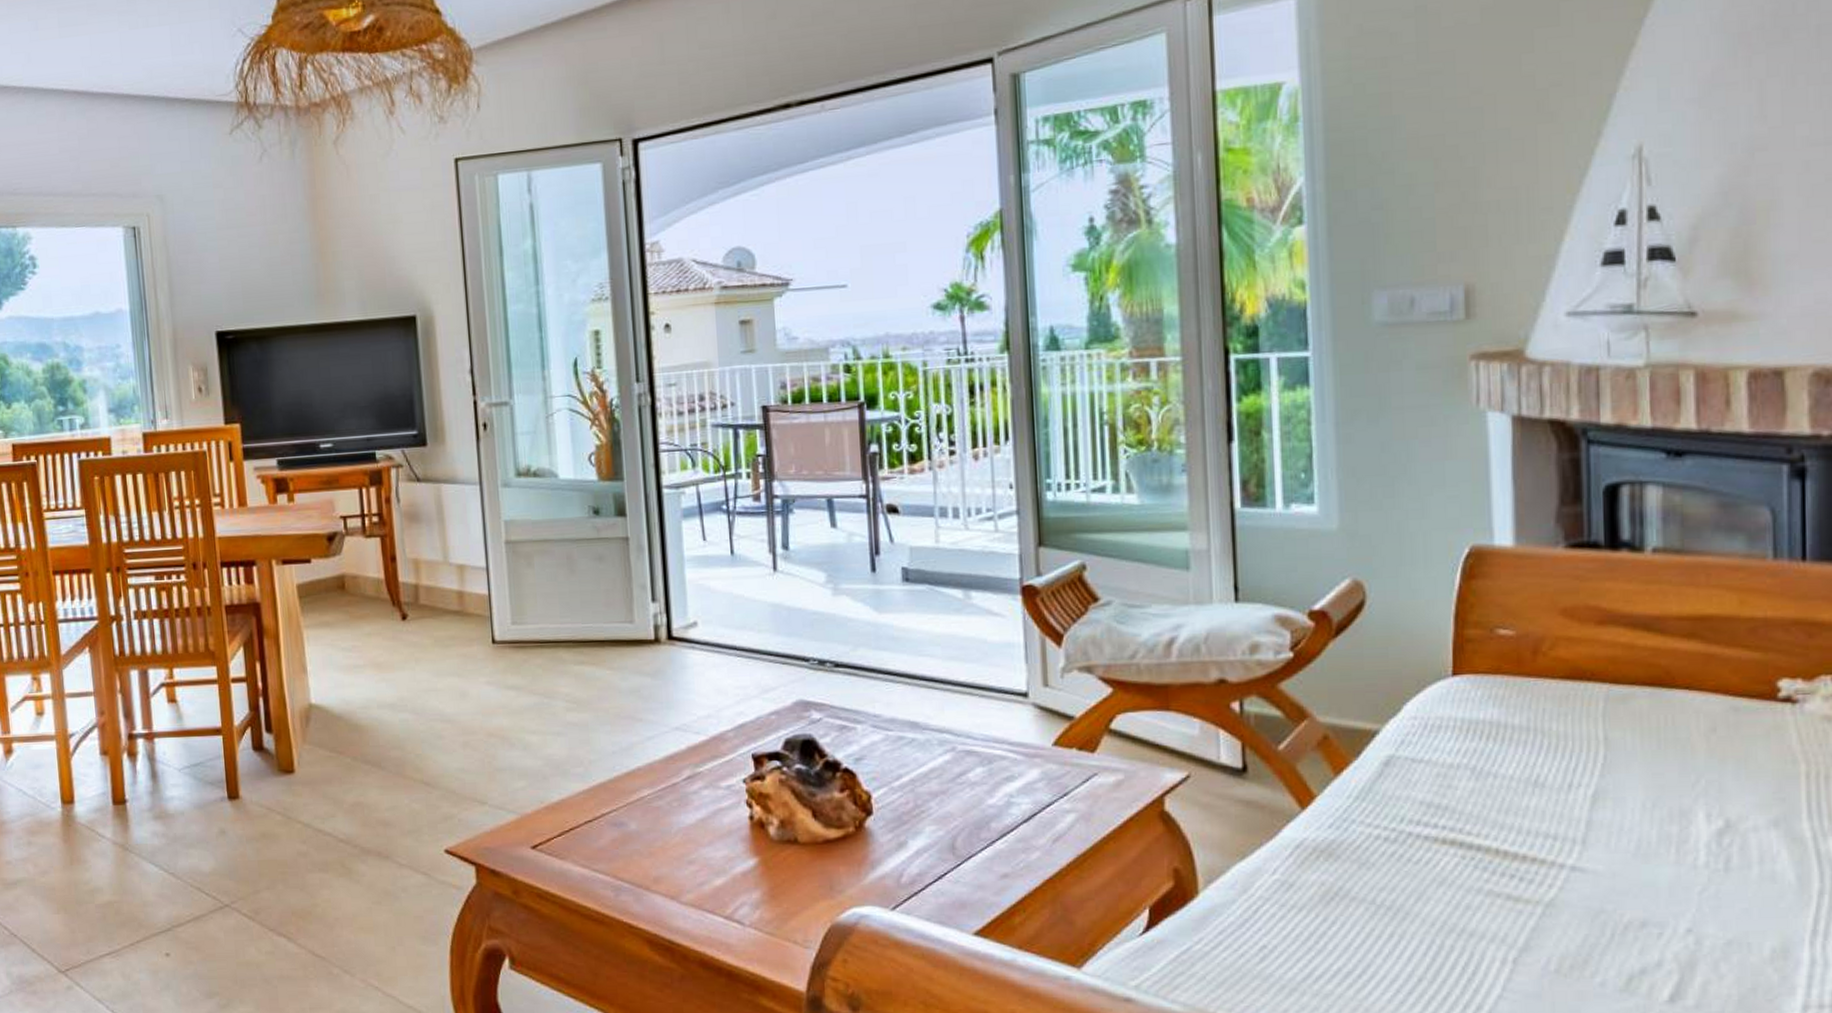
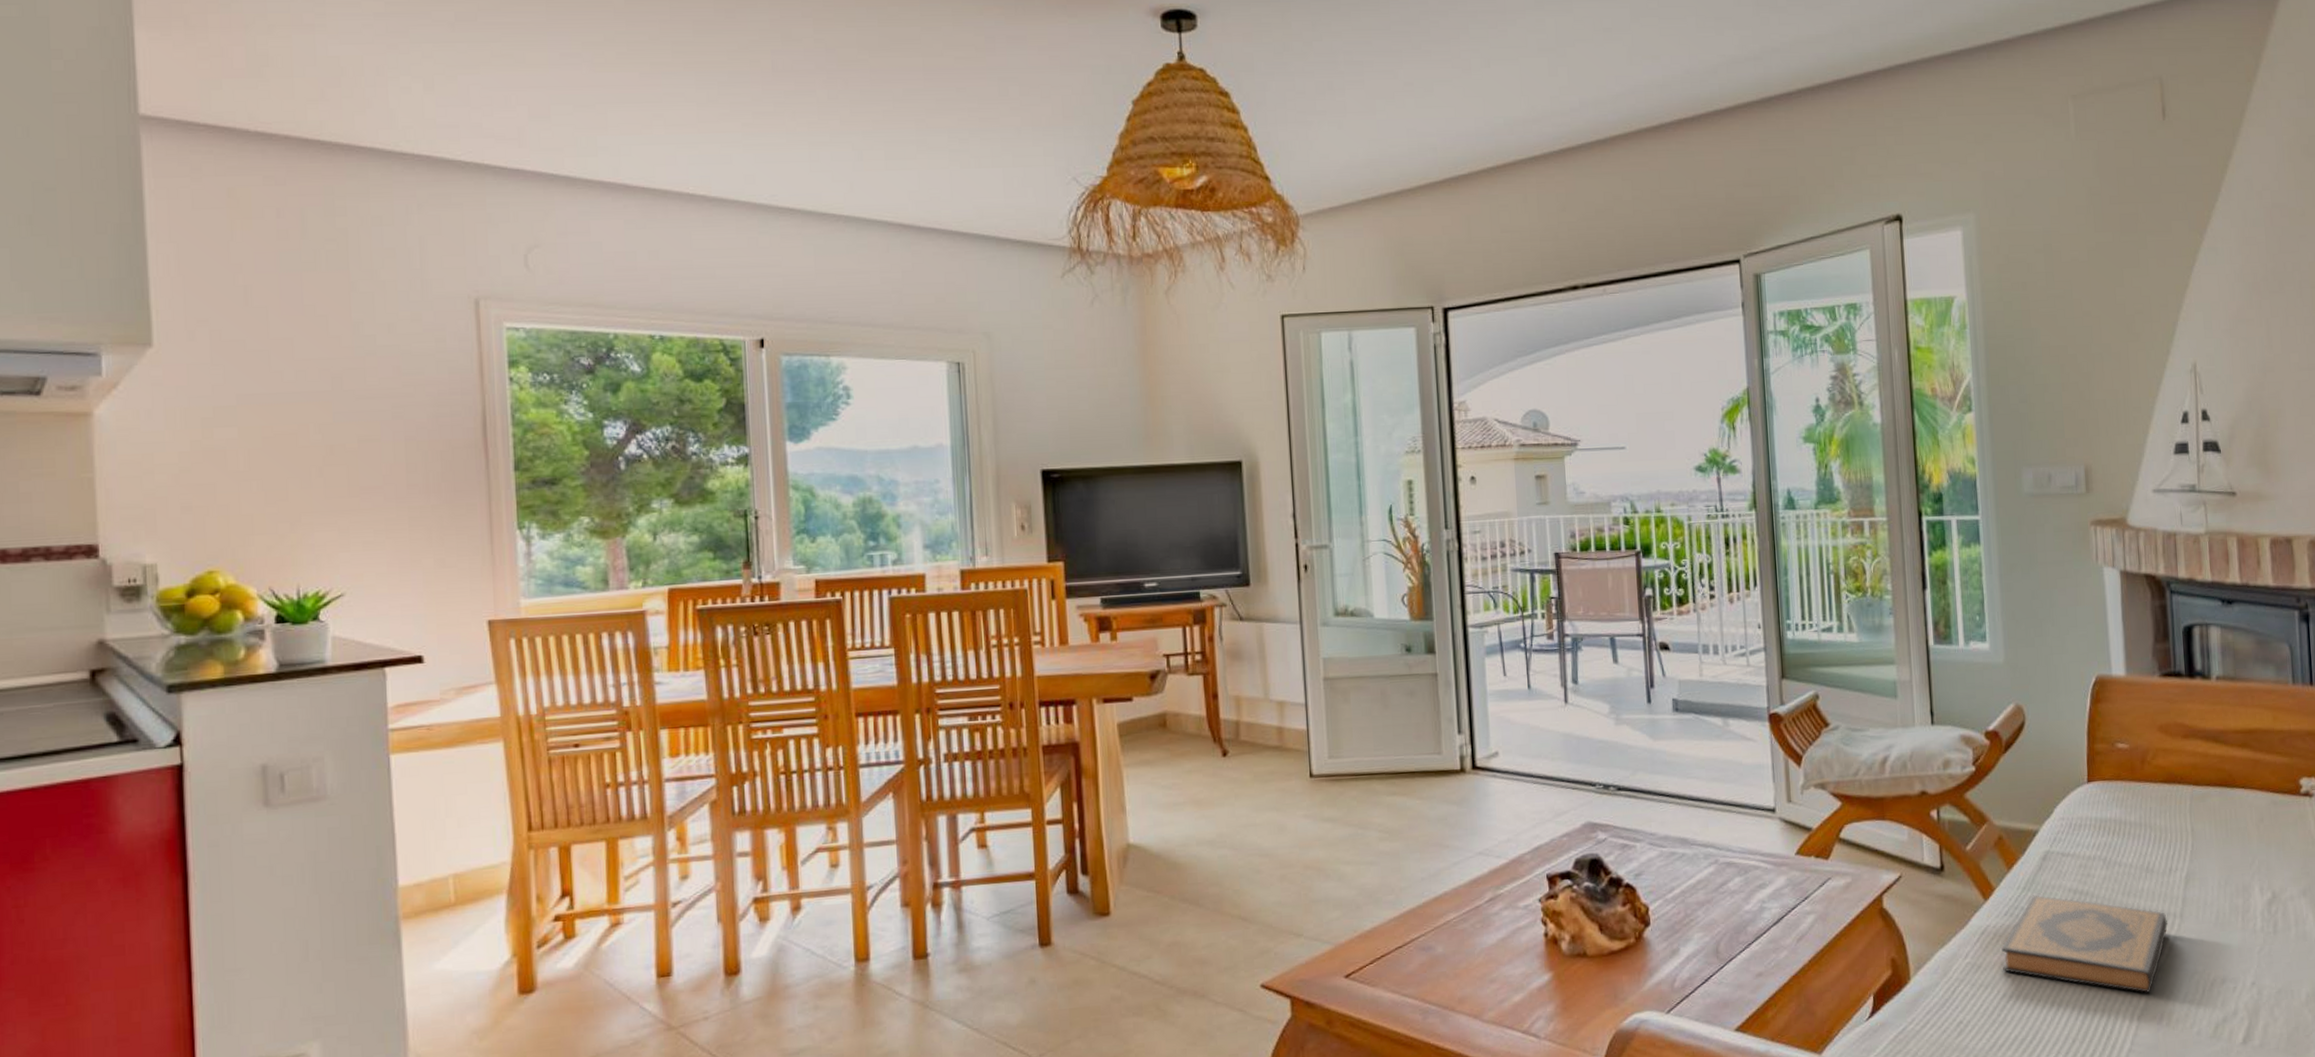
hardback book: none [1323,806,1563,931] -> present [2001,895,2168,993]

